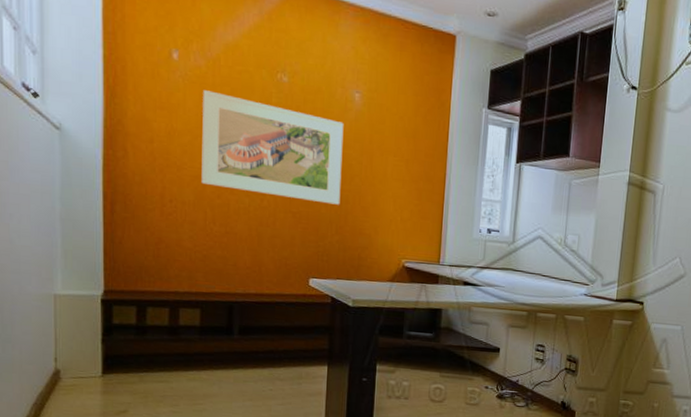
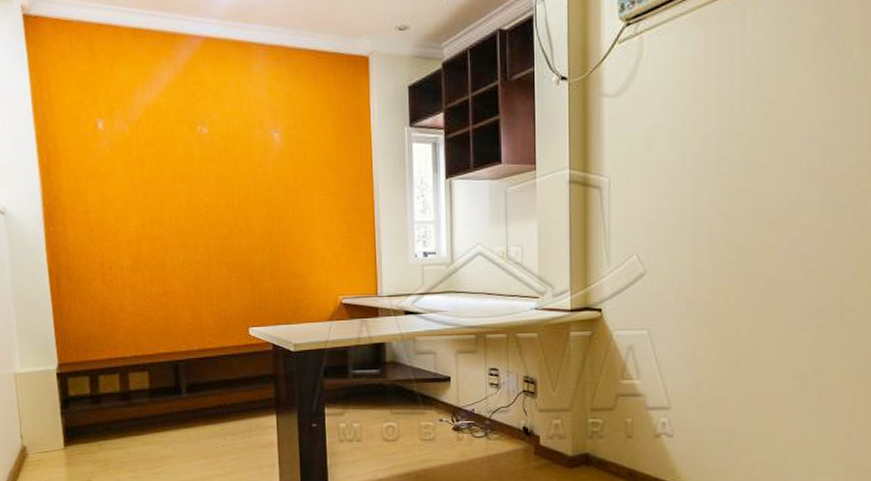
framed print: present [201,90,344,205] -> none [129,154,271,250]

